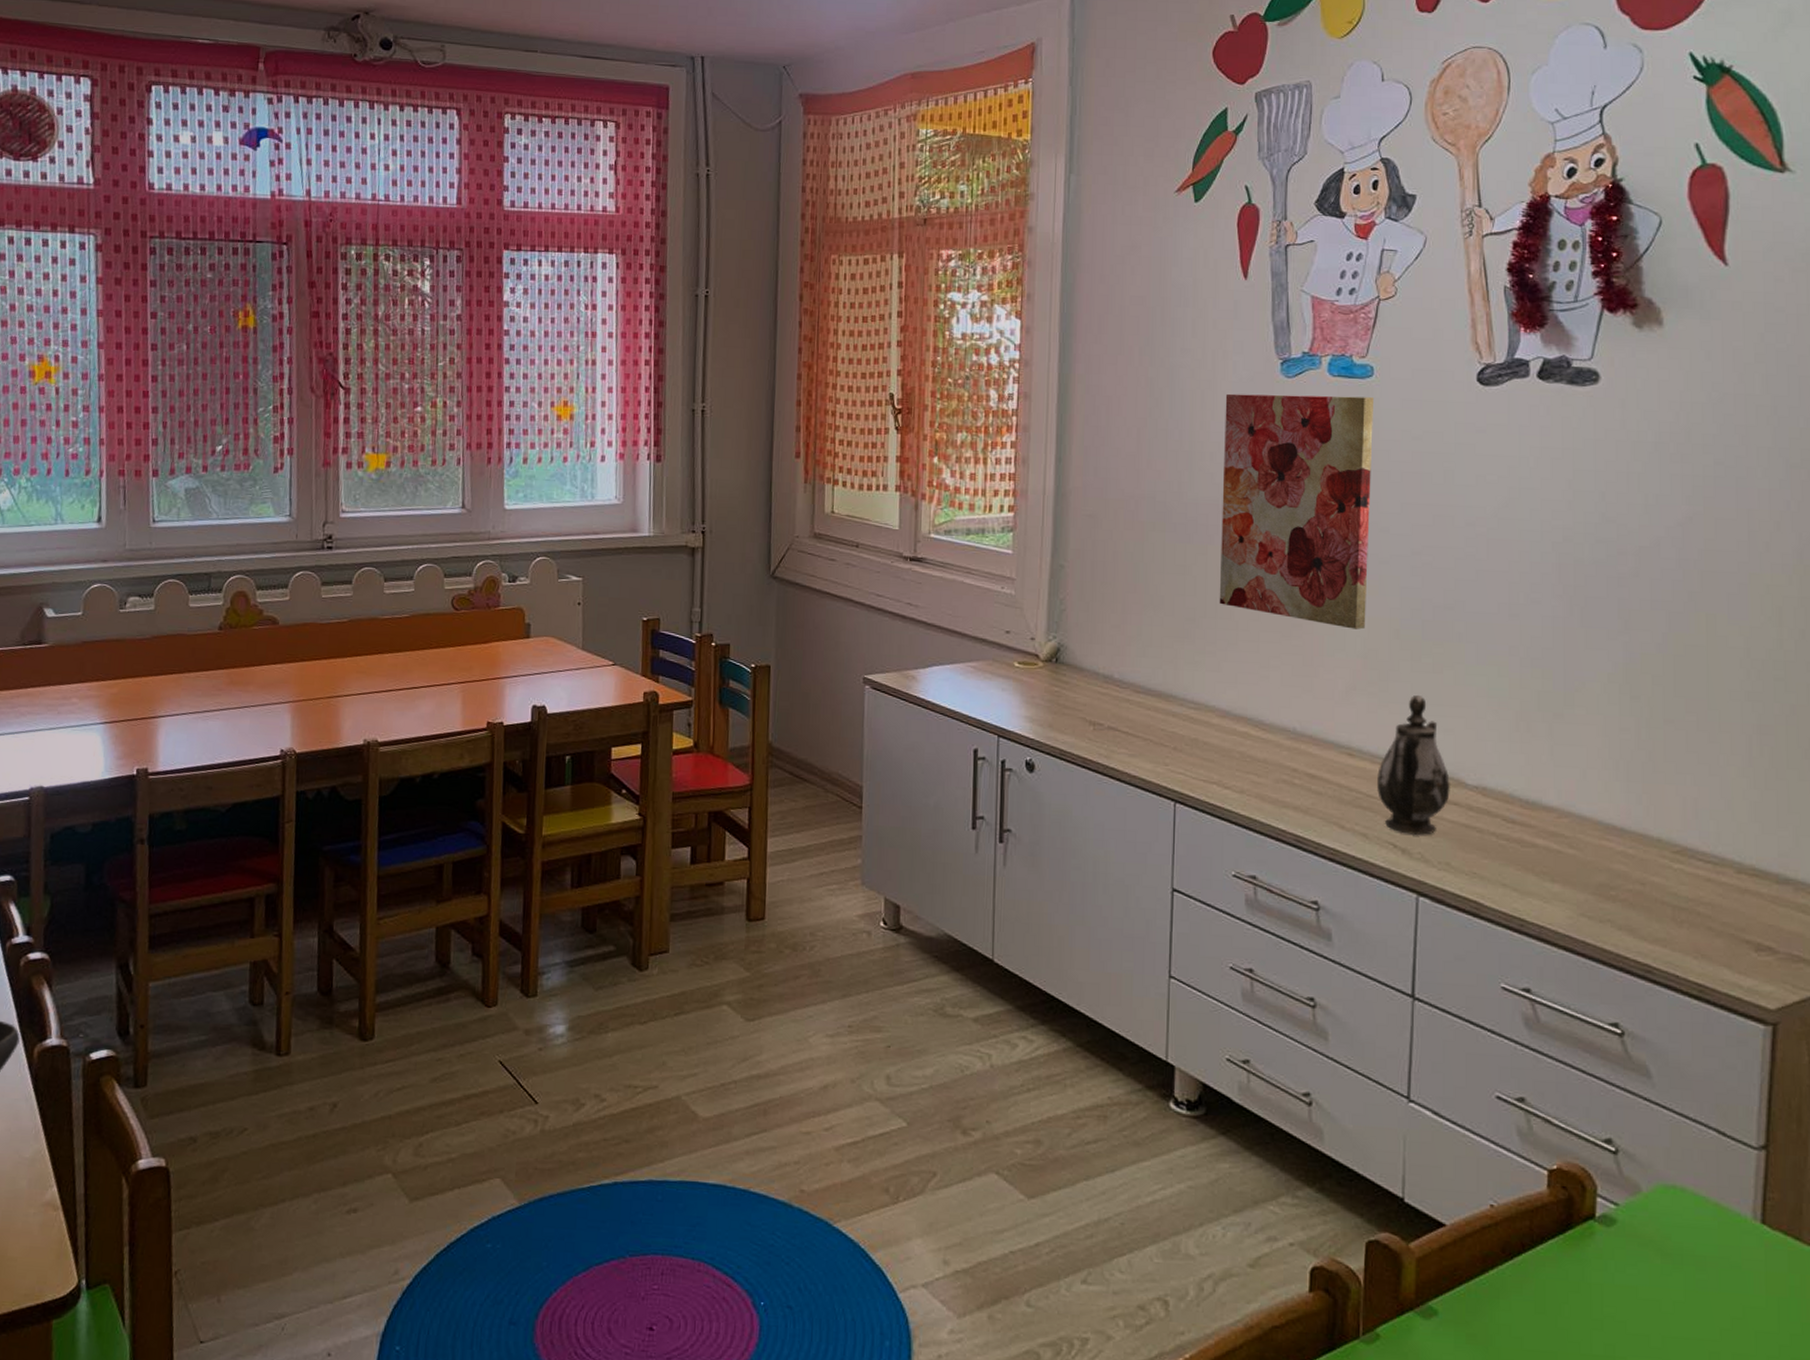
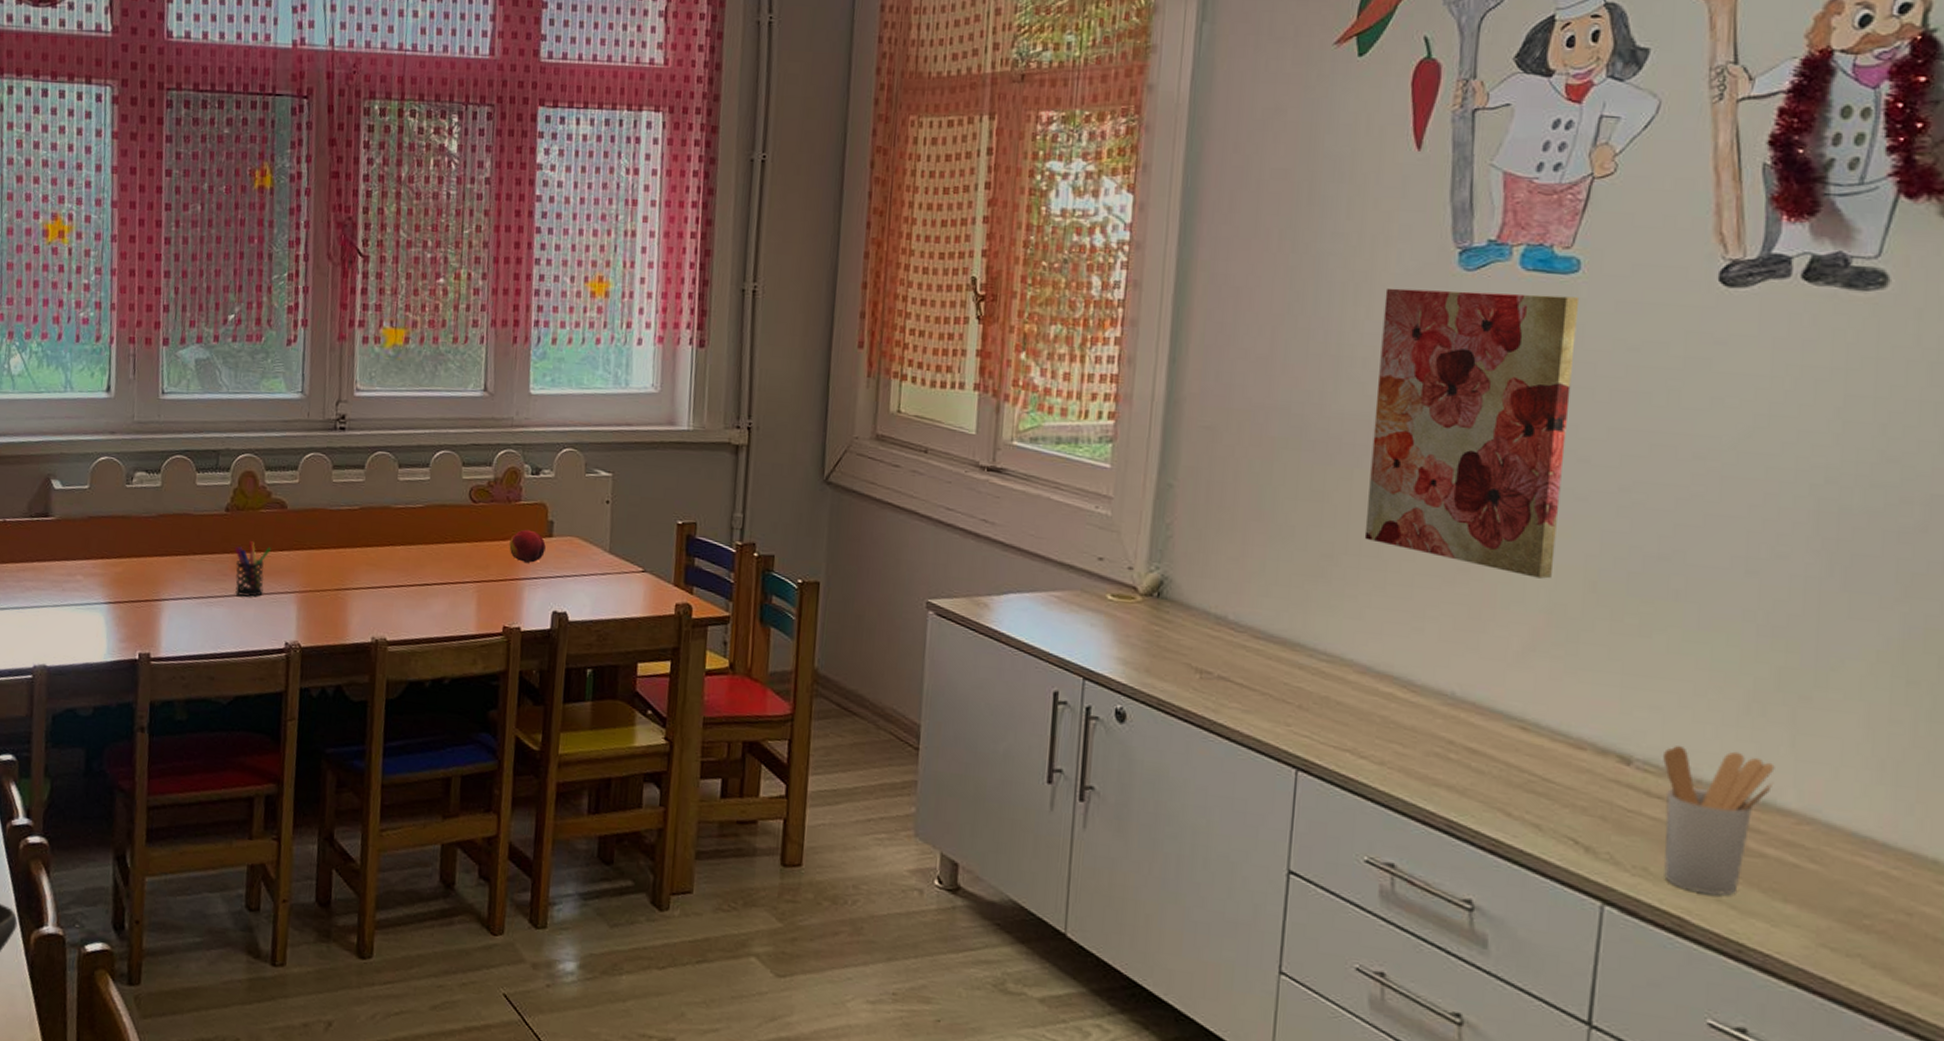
pen holder: none [228,657,265,709] -> present [234,541,272,597]
fruit: none [490,632,524,663] -> present [509,529,546,563]
teapot: present [1377,694,1451,835] -> none [1556,661,1655,833]
utensil holder: none [1457,761,1540,881] -> present [1663,746,1775,896]

